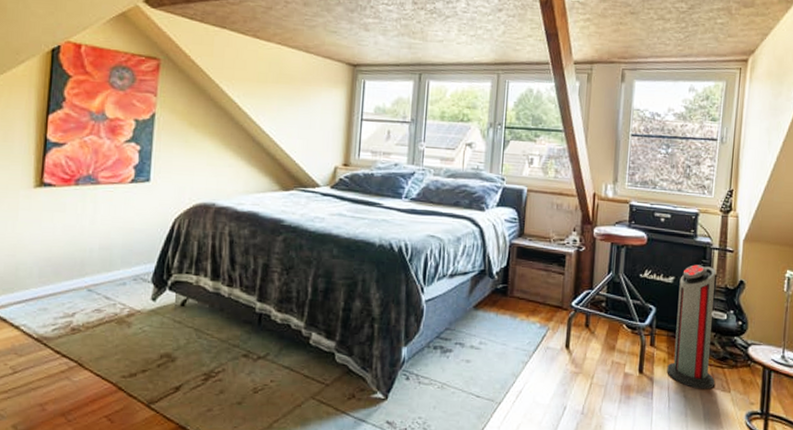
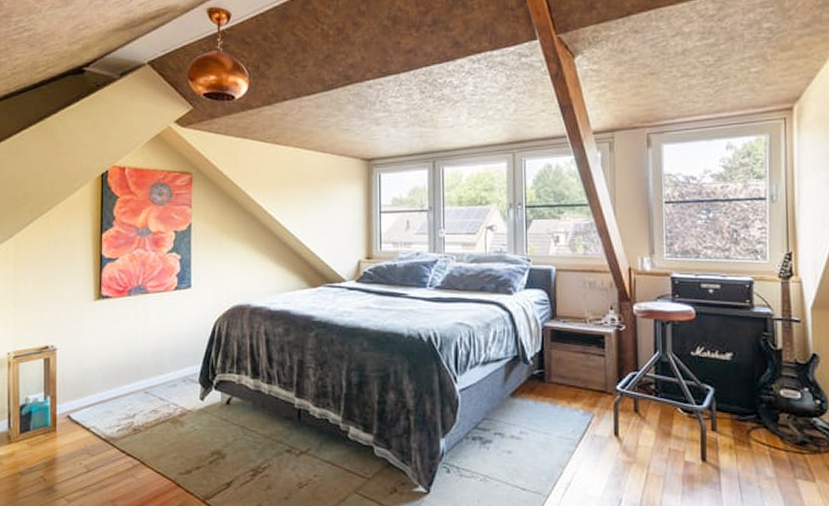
air purifier: present [667,264,716,390] -> none [734,338,794,479]

